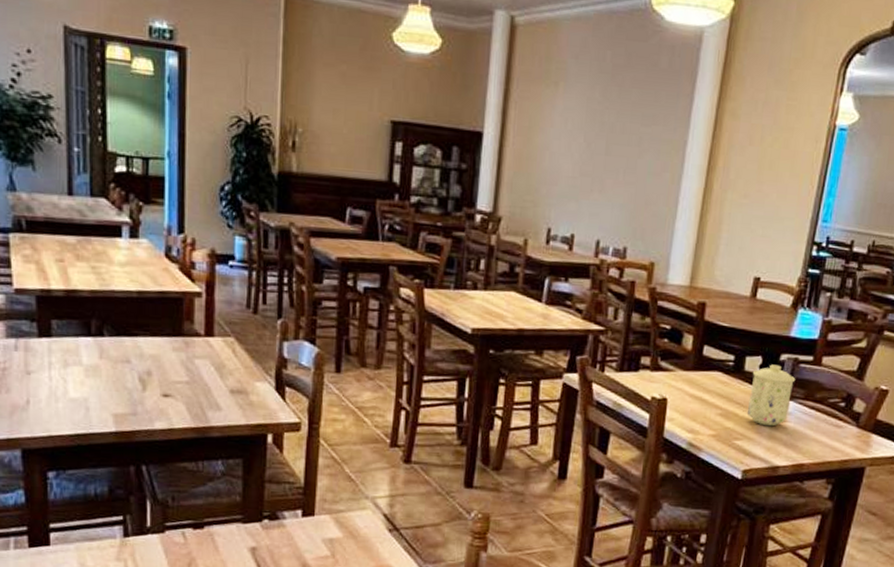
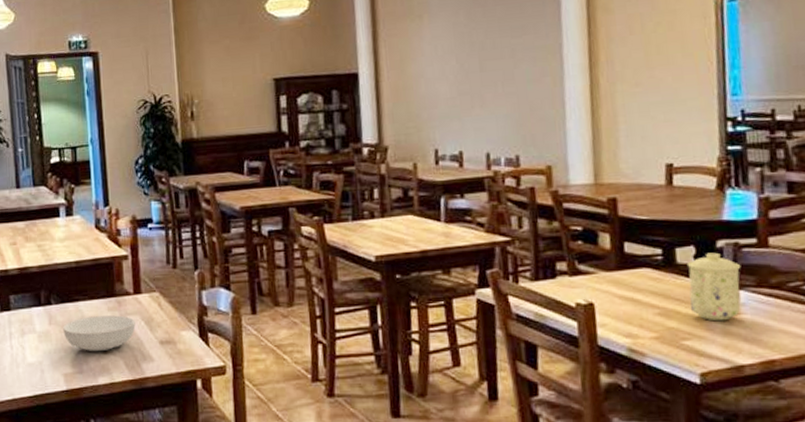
serving bowl: none [116,354,204,395] -> present [63,315,136,352]

